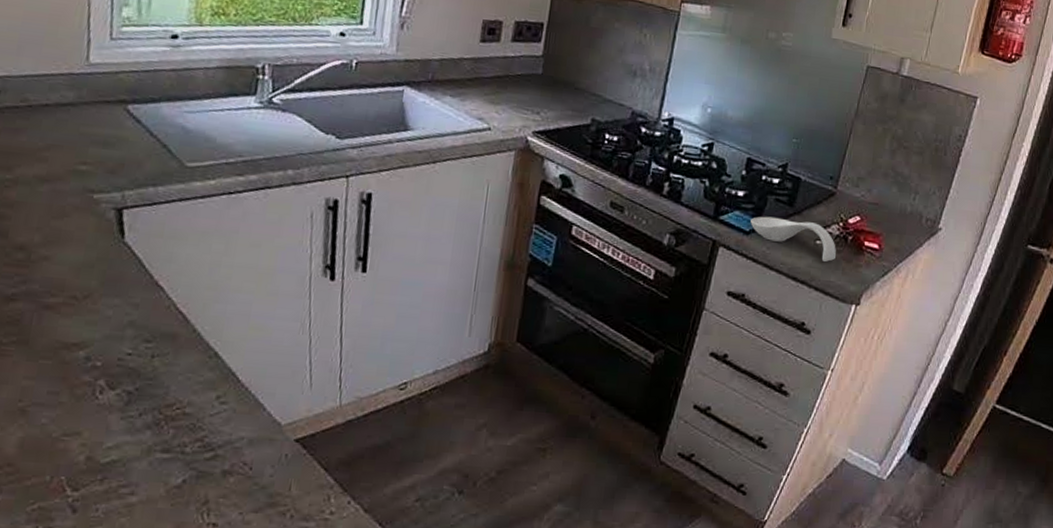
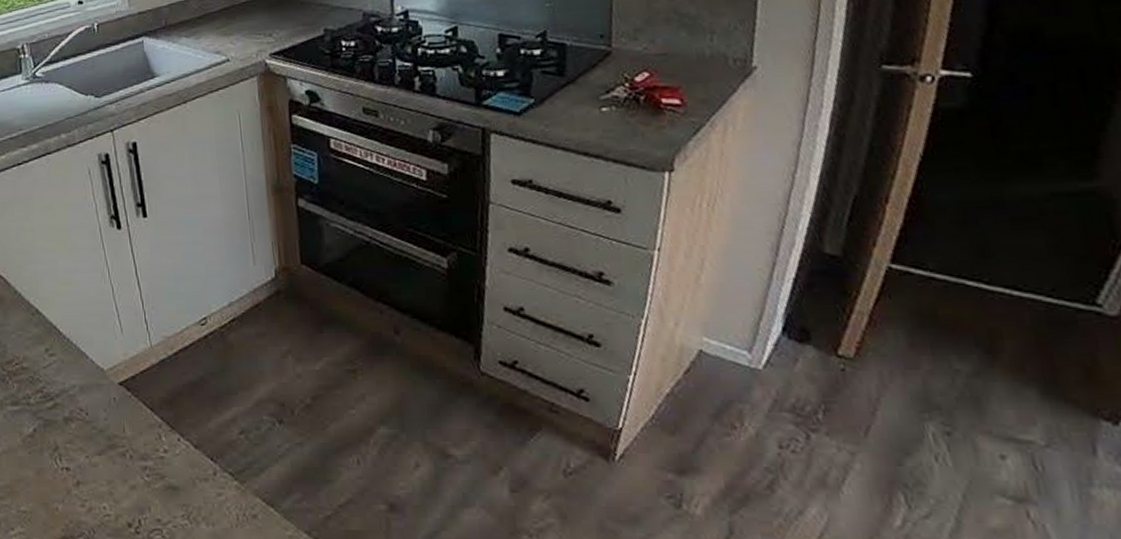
spoon rest: present [750,216,836,262] -> none [519,88,630,129]

